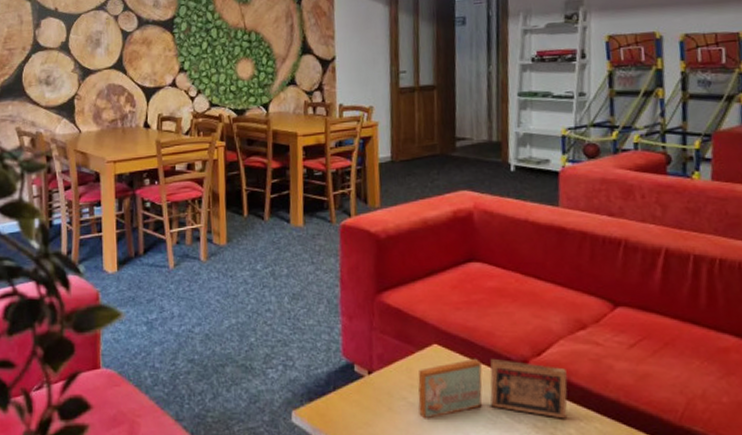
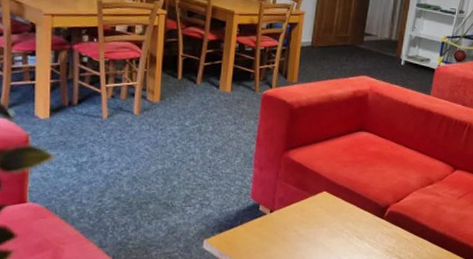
board game: present [418,358,568,419] -> none [305,202,415,246]

